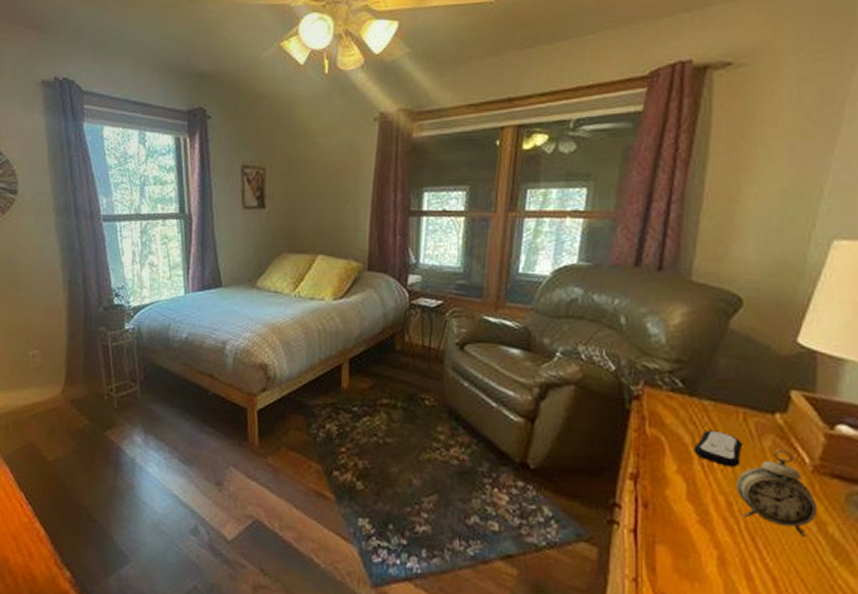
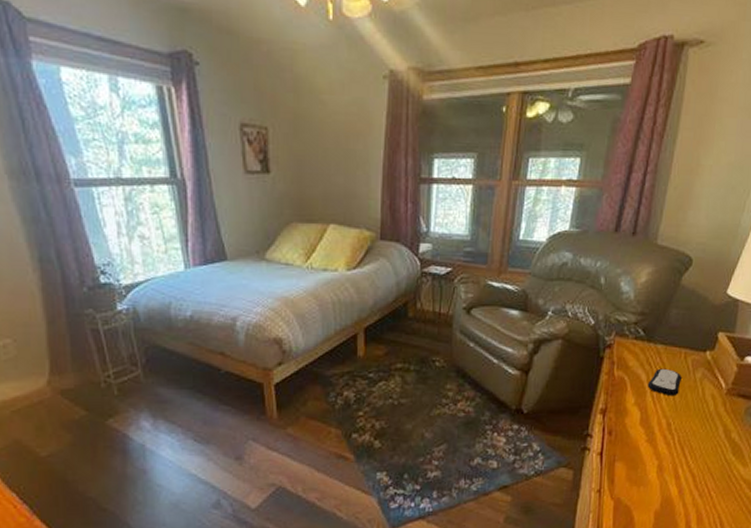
alarm clock: present [737,450,818,538] -> none [675,380,727,443]

